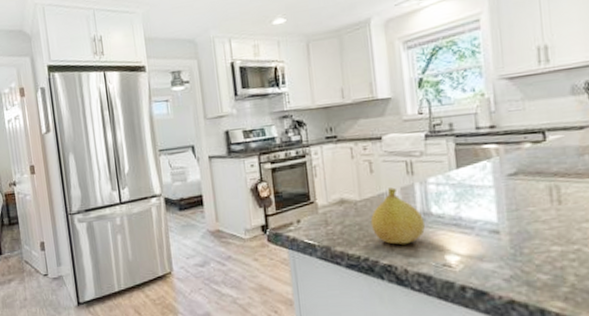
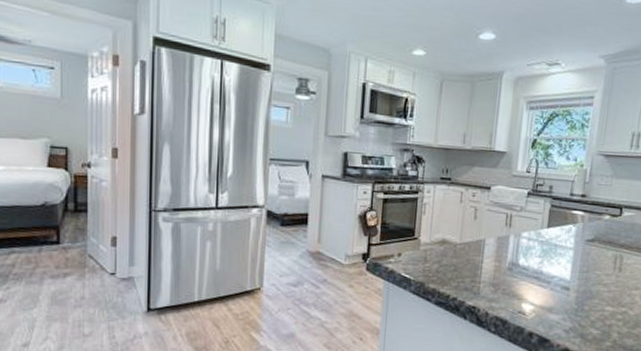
fruit: present [370,187,426,245] -> none [465,236,512,289]

